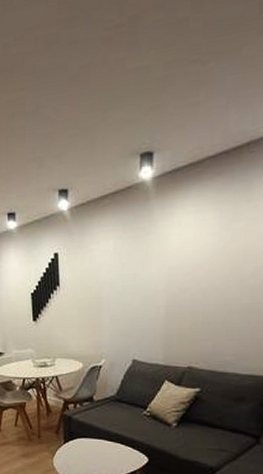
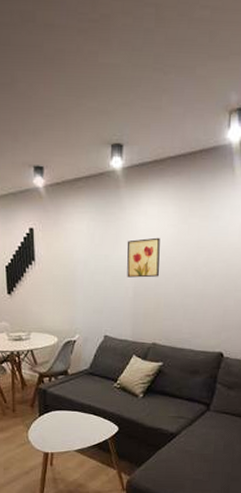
wall art: none [158,249,197,296] -> present [127,237,160,278]

